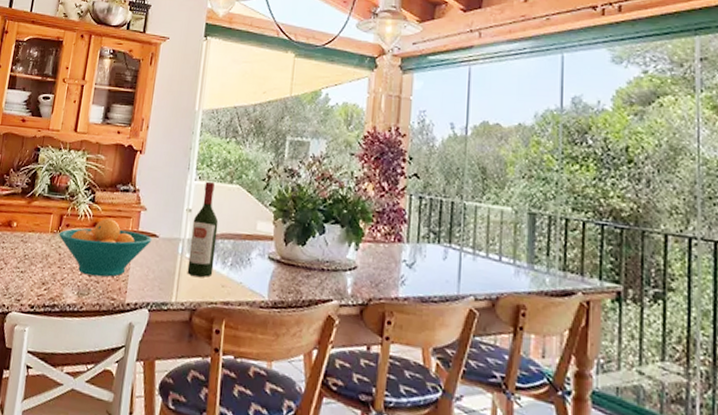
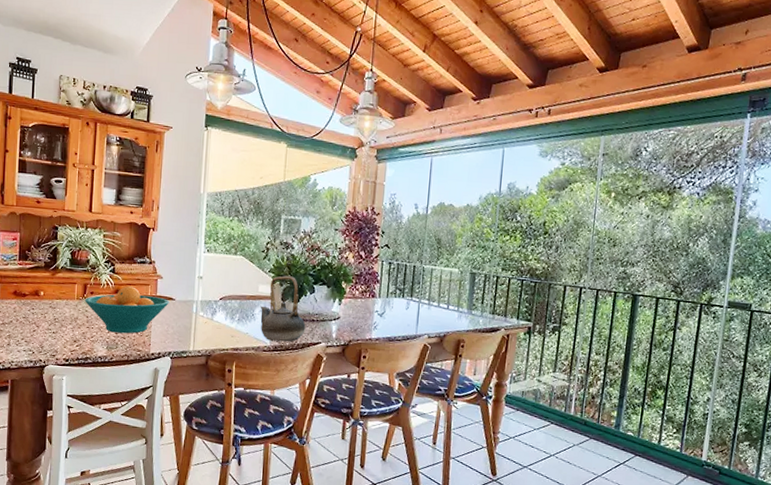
wine bottle: present [187,181,219,278] -> none [201,253,226,330]
teapot: none [257,210,314,297] -> present [260,275,306,342]

